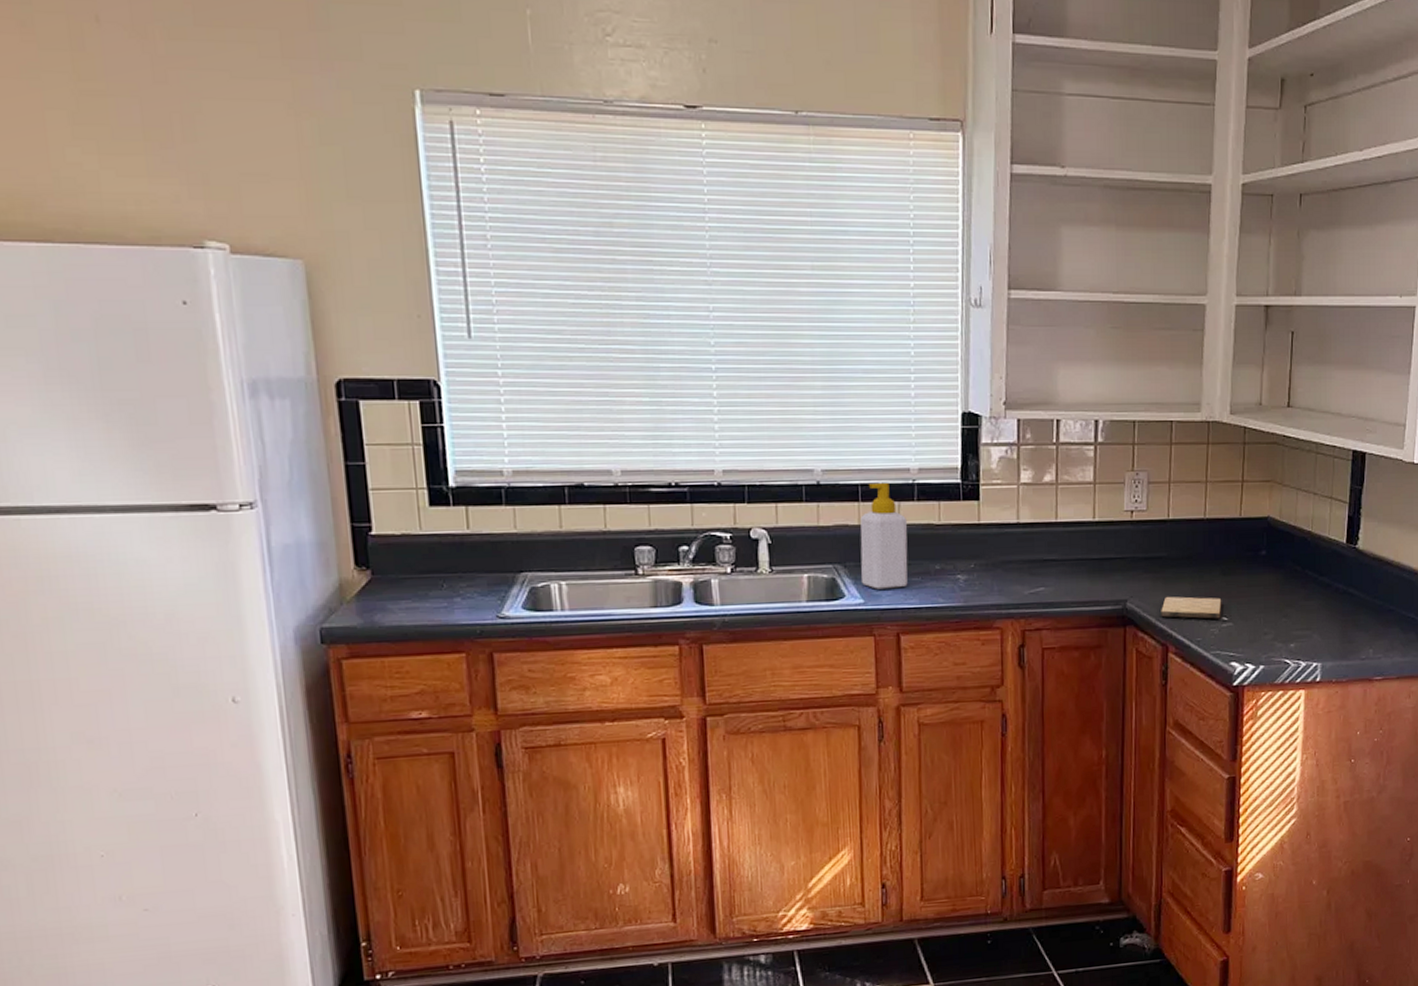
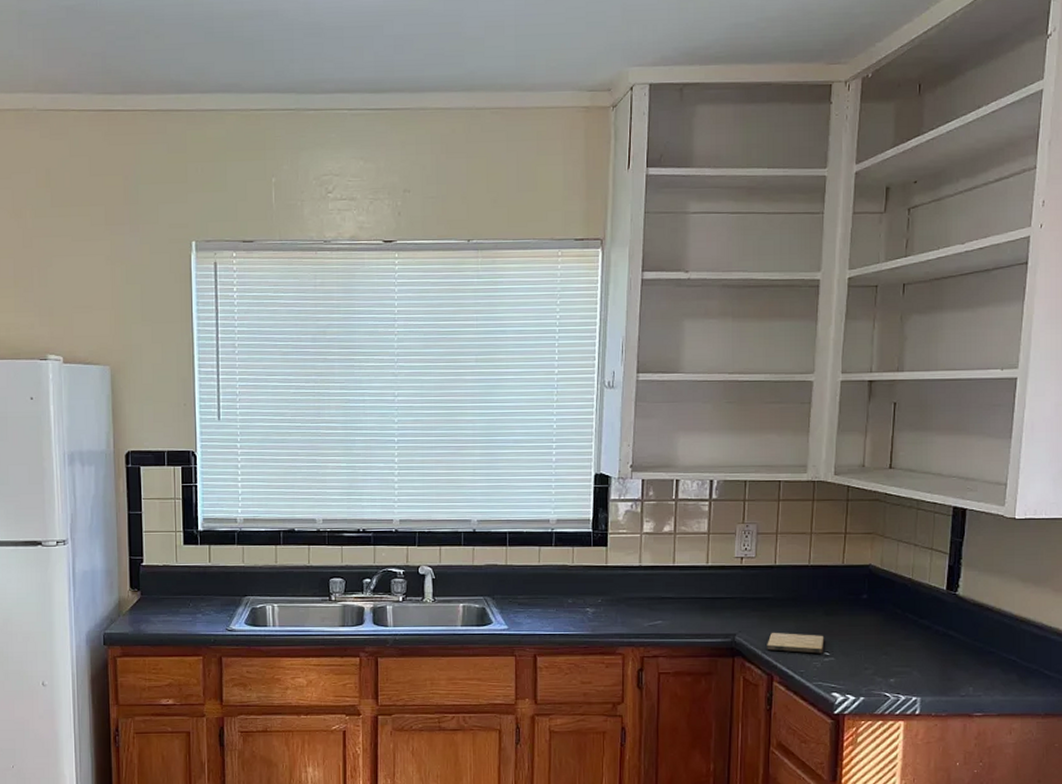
soap bottle: present [860,482,908,590] -> none [506,530,546,618]

